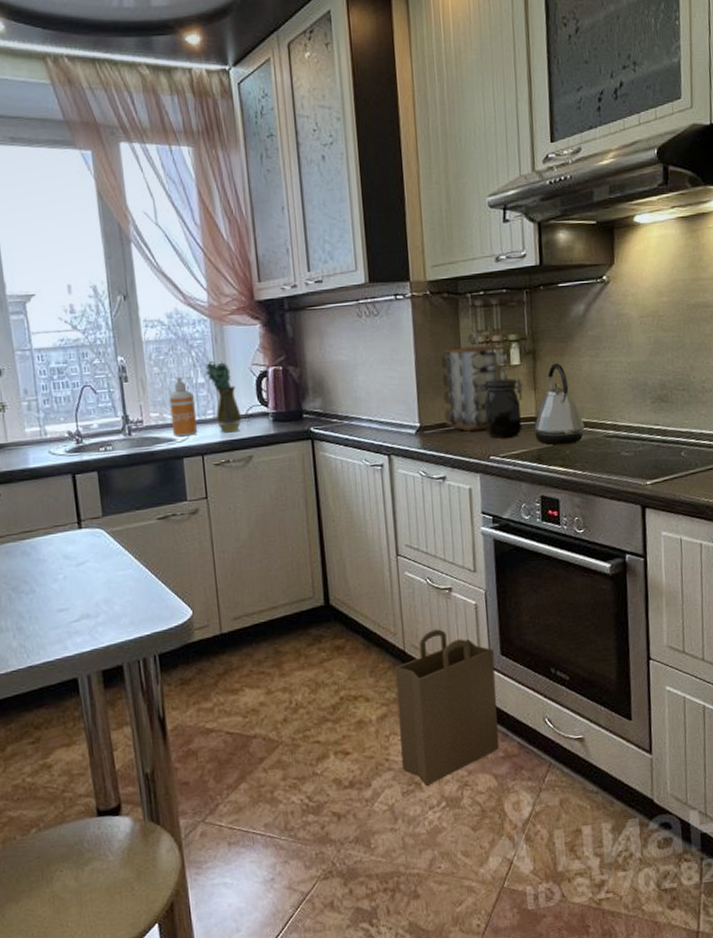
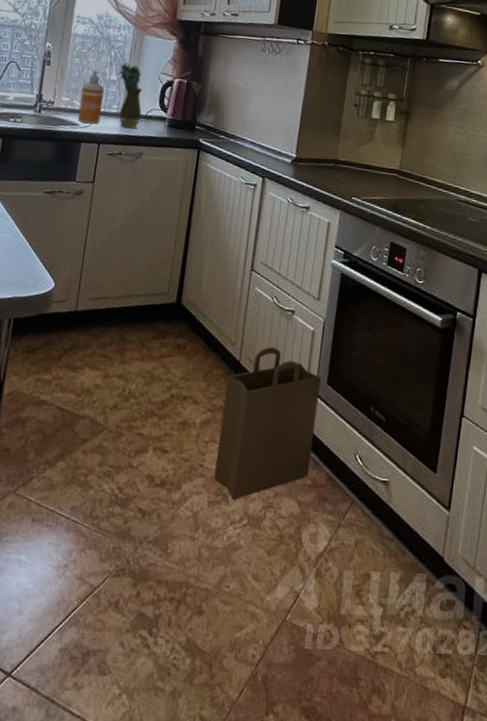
spice rack: present [440,332,508,431] -> none [318,84,384,173]
jar: present [479,377,523,439] -> none [353,128,393,184]
kettle: present [533,363,585,446] -> none [395,126,441,201]

